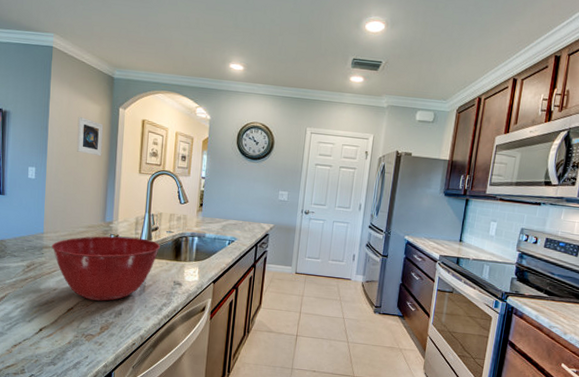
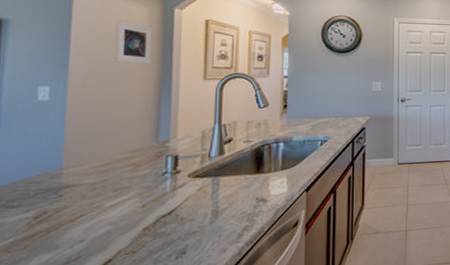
mixing bowl: present [51,236,161,301] -> none [76,154,237,244]

